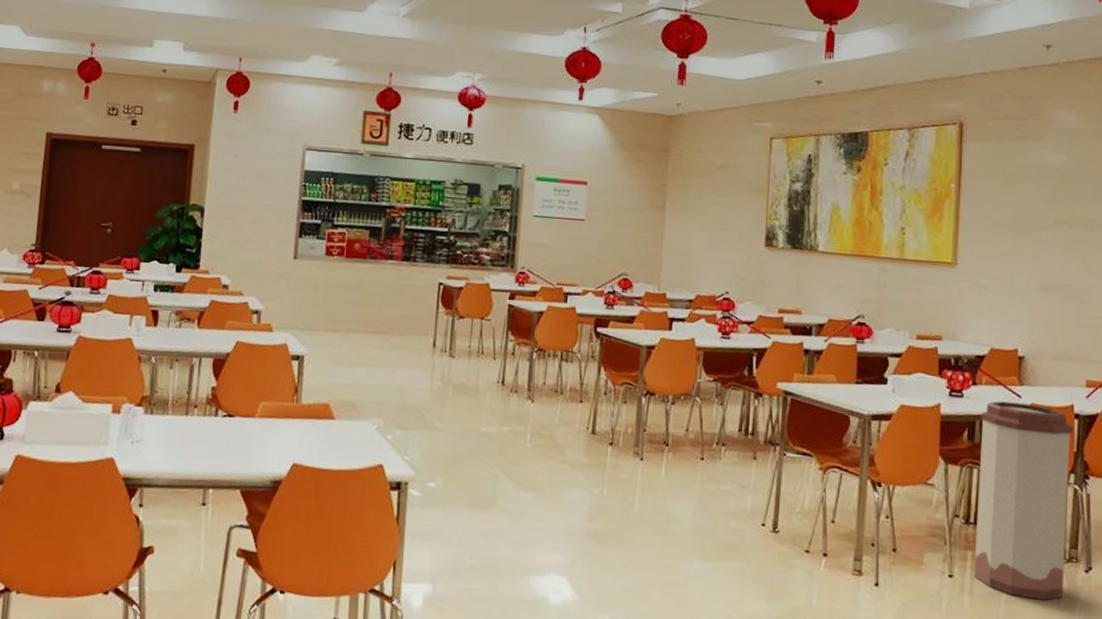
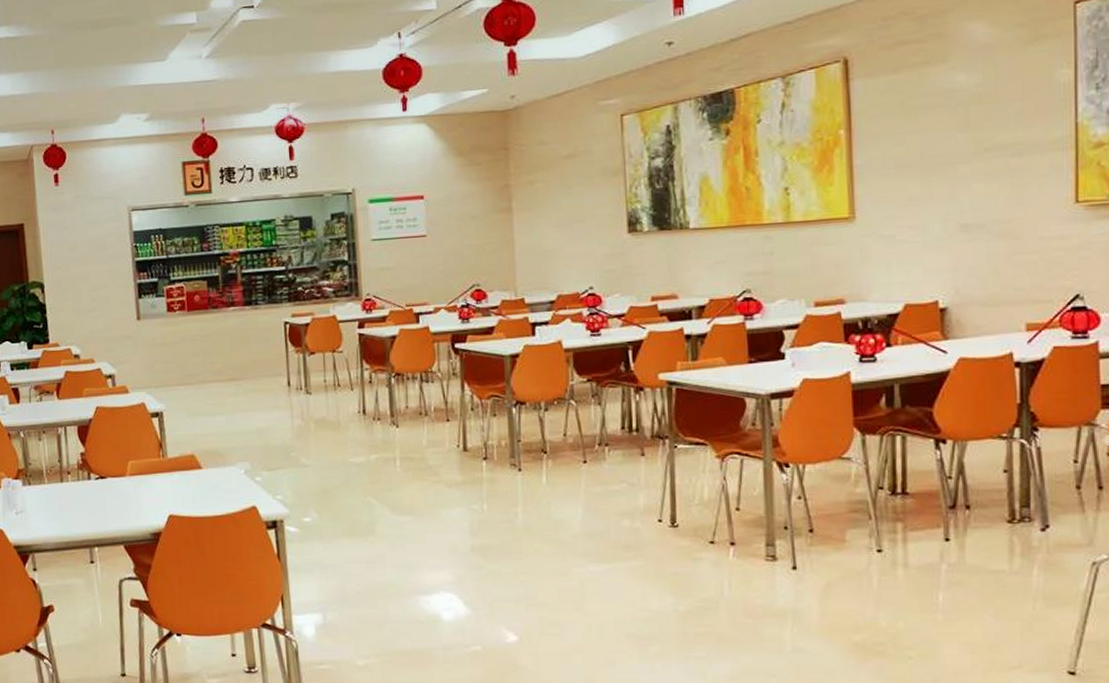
trash can: present [974,401,1074,601] -> none [900,358,1016,565]

